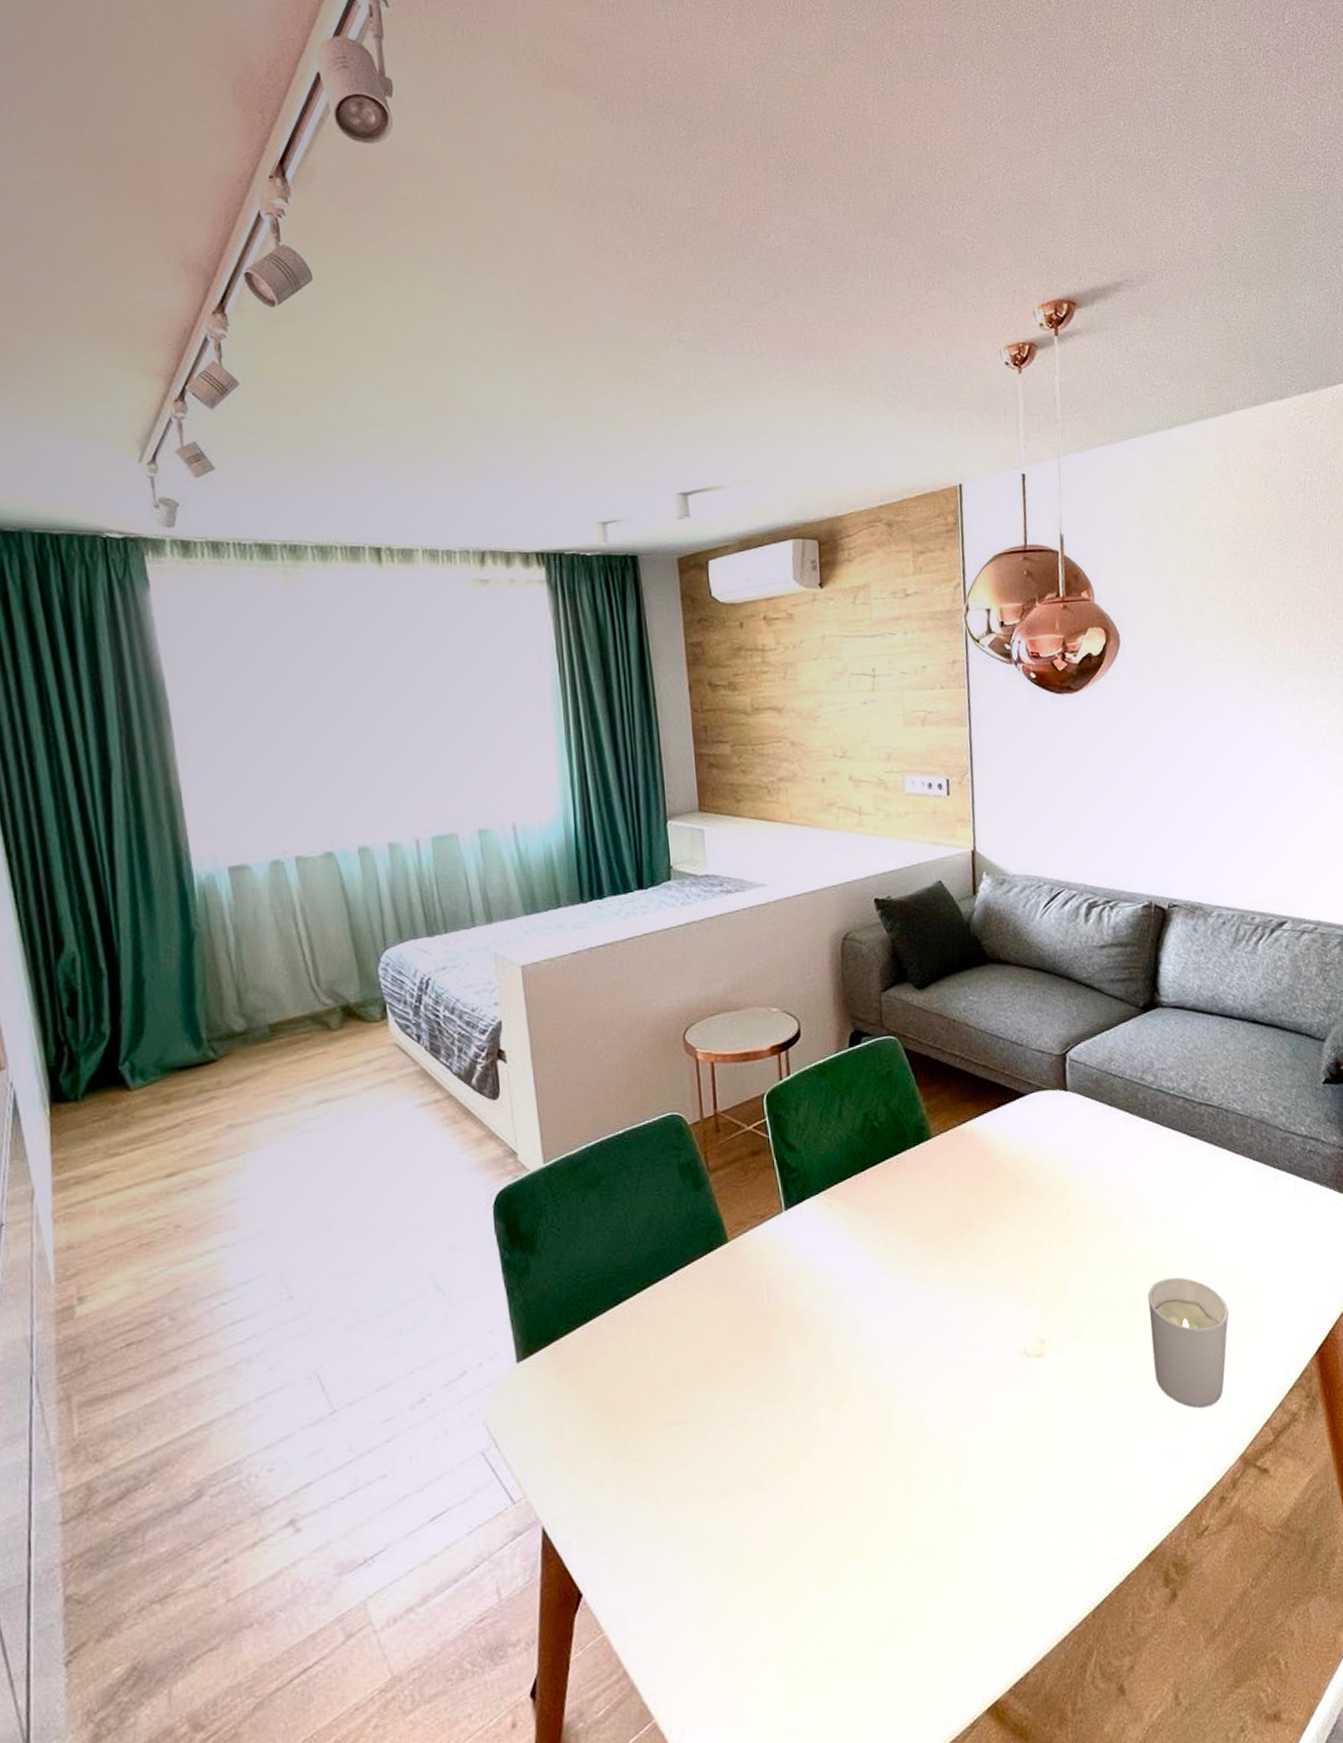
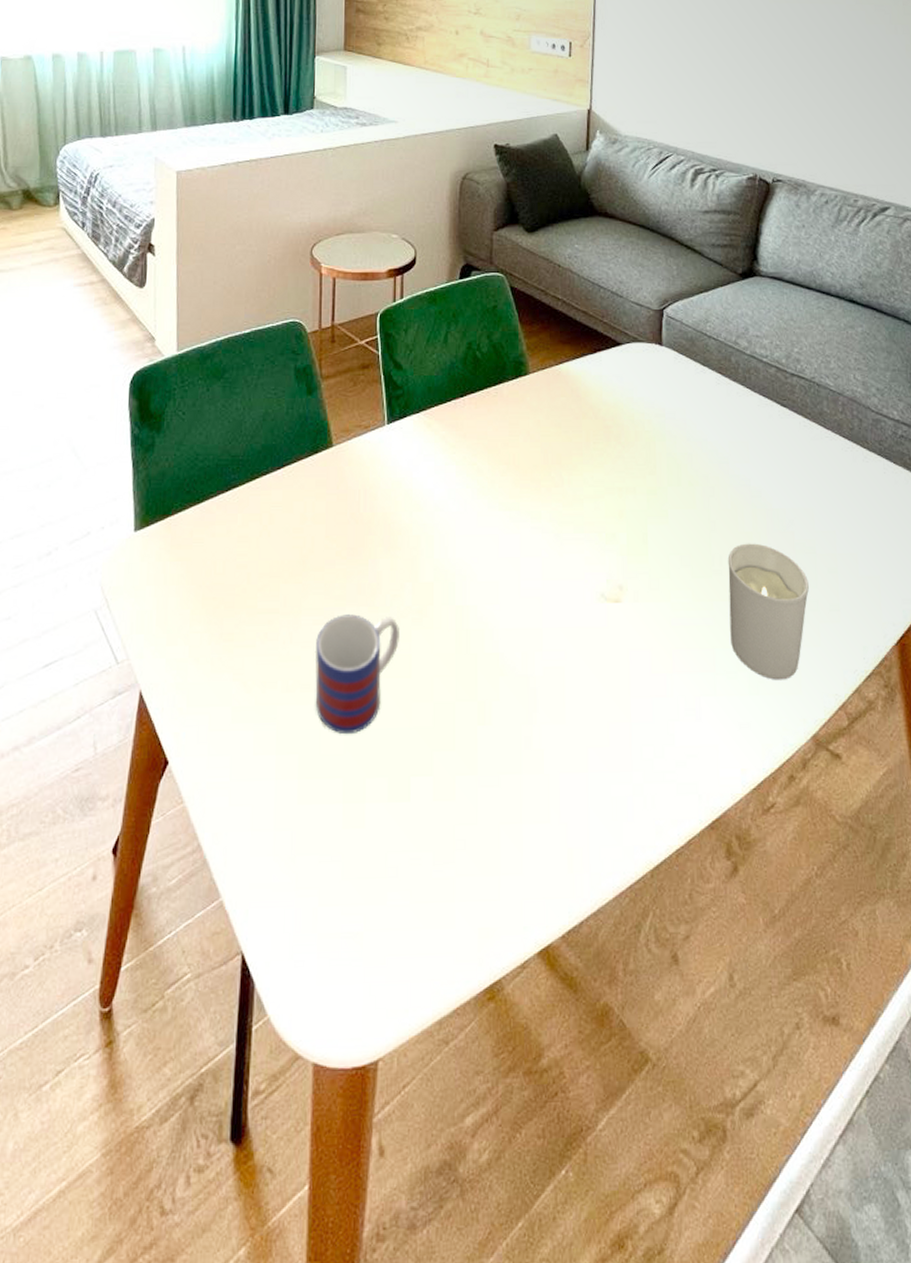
mug: none [729,1408,818,1534] -> present [315,614,399,735]

